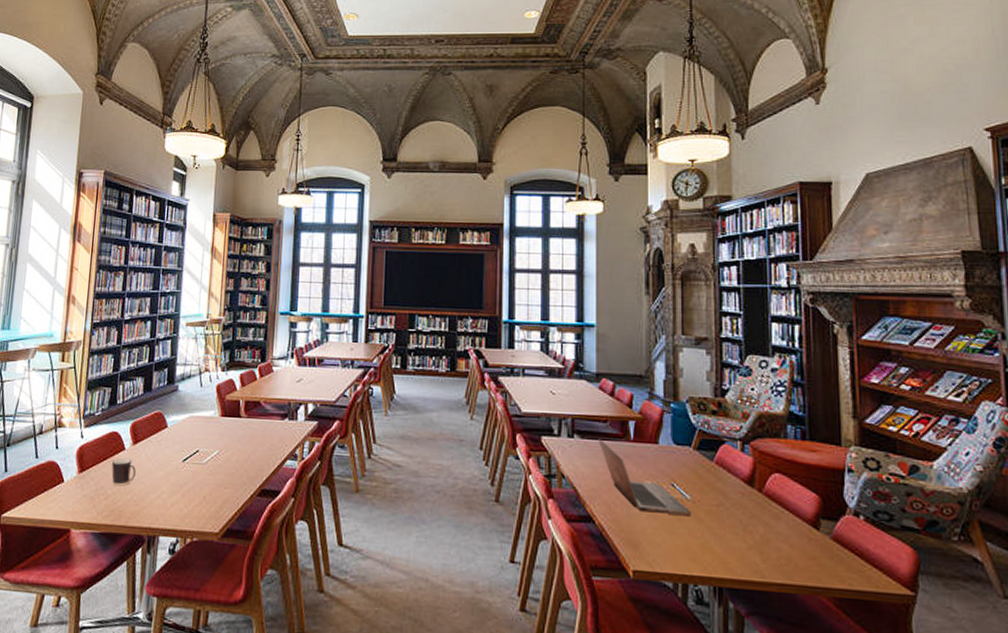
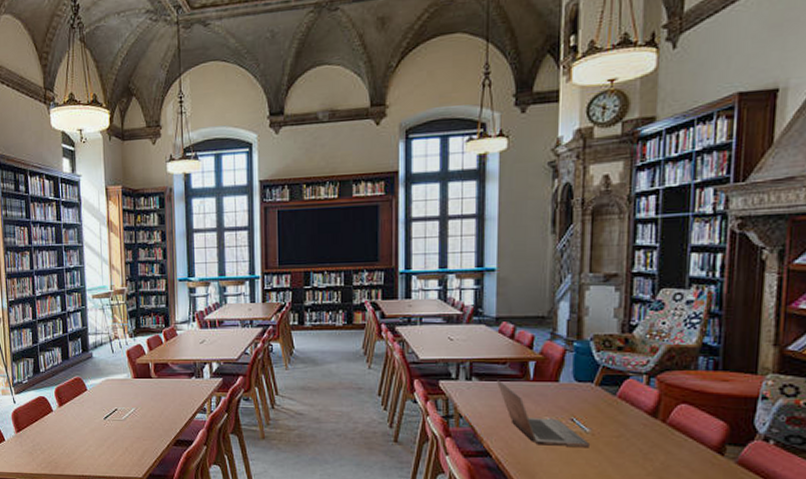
mug: present [111,458,136,486] -> none [42,418,65,442]

